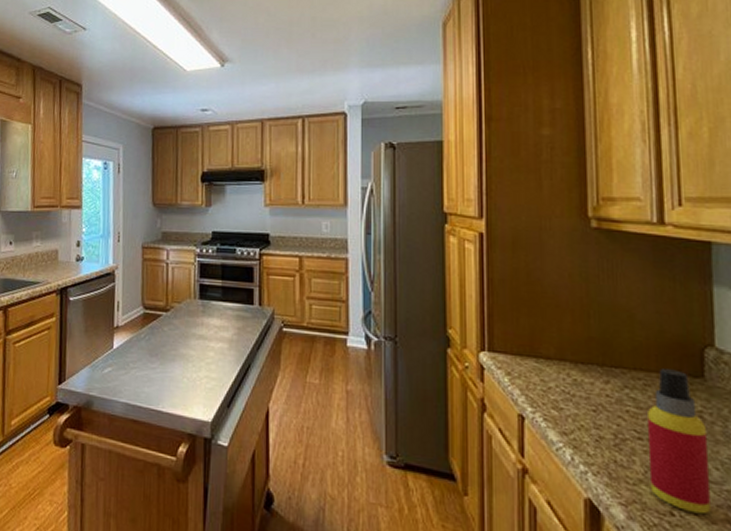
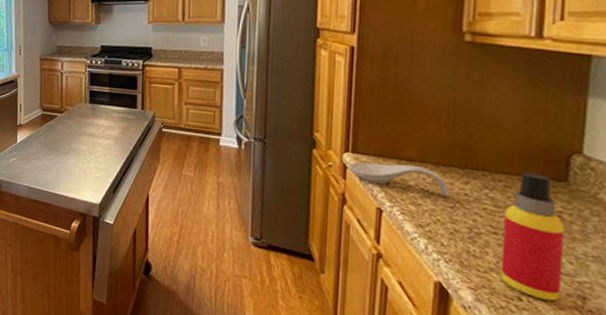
spoon rest: none [486,362,592,400] -> present [348,162,451,198]

